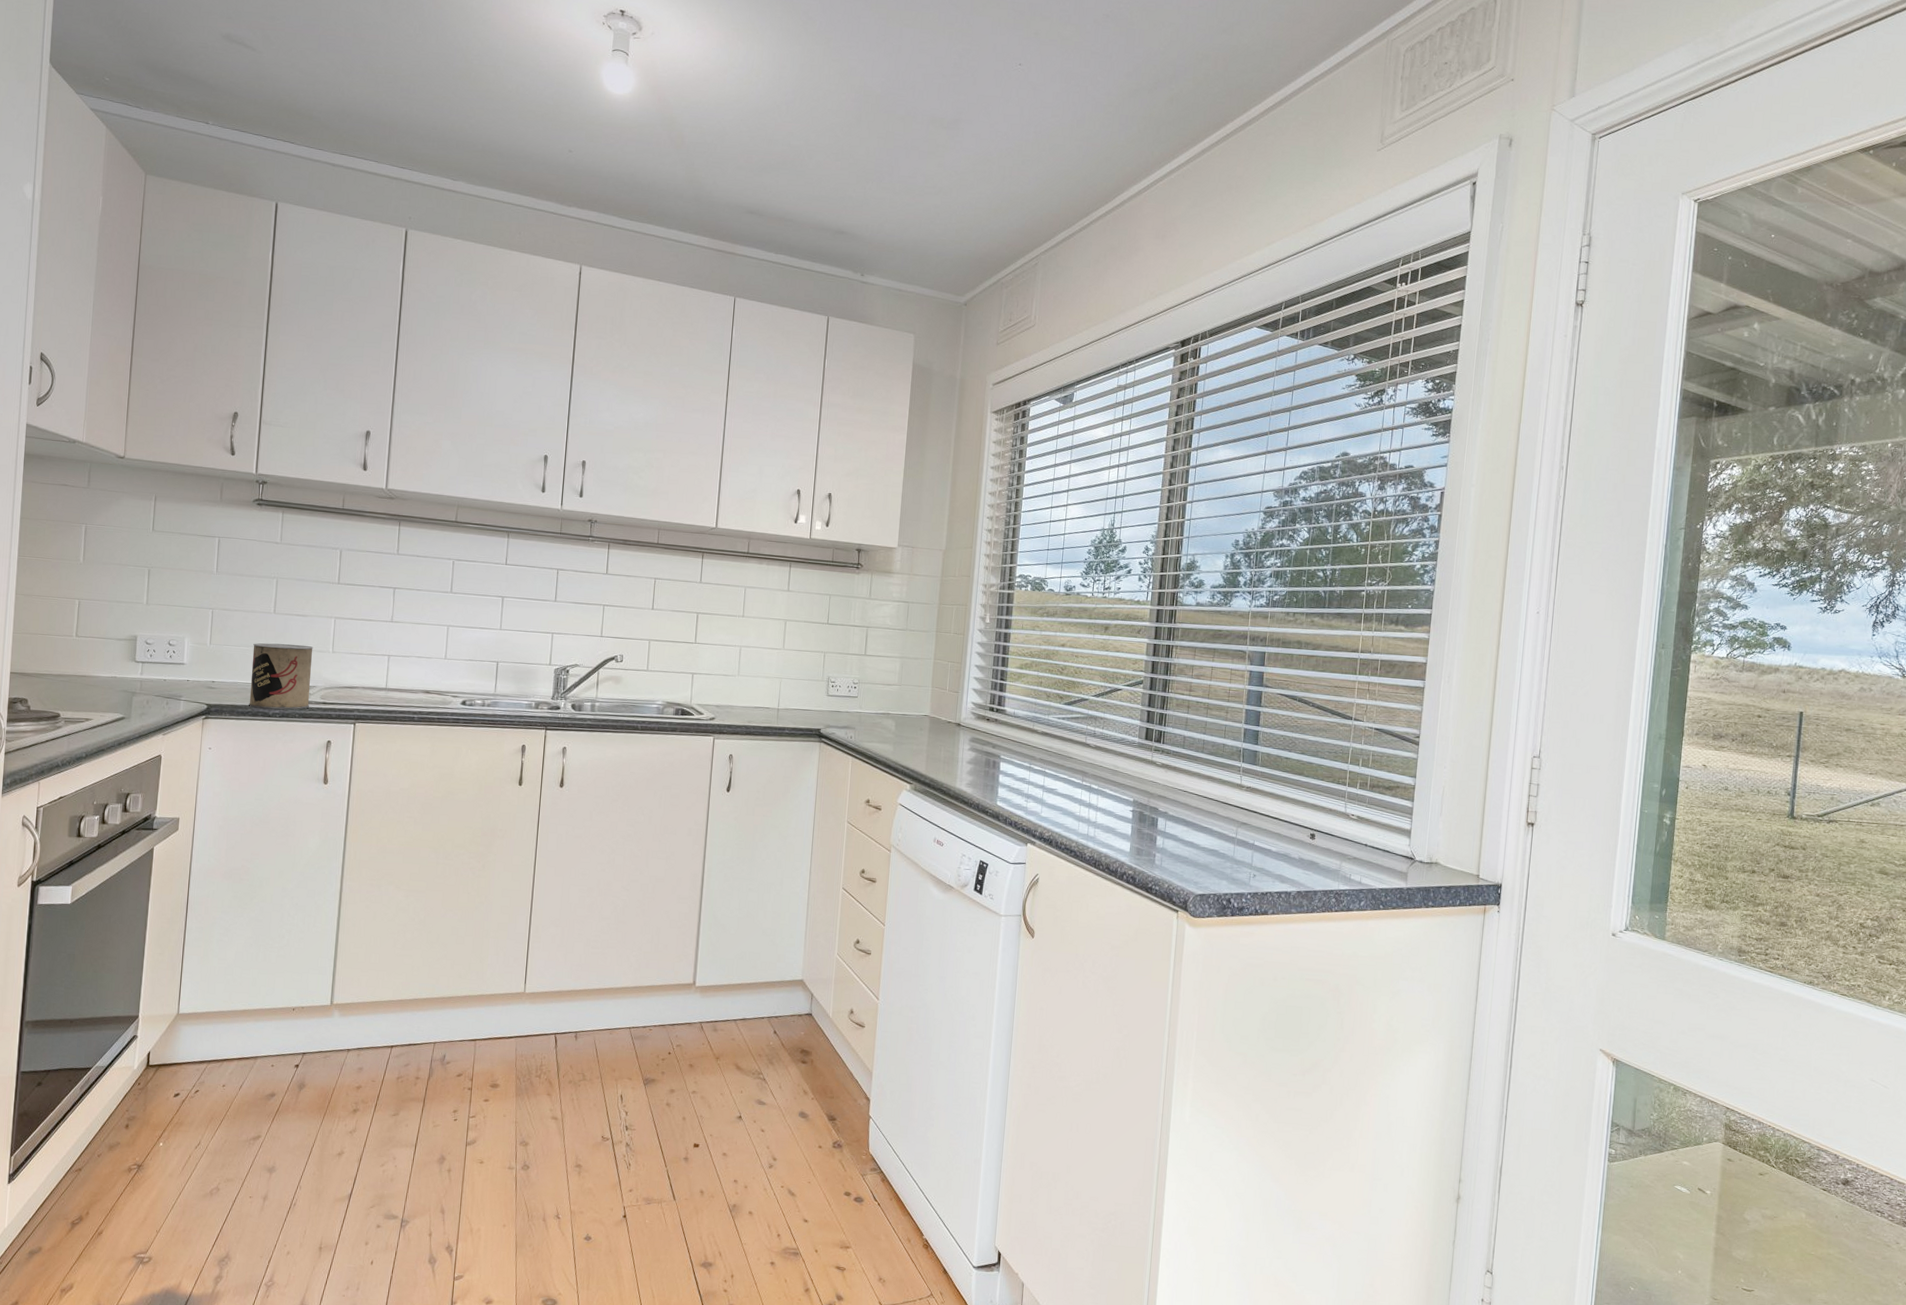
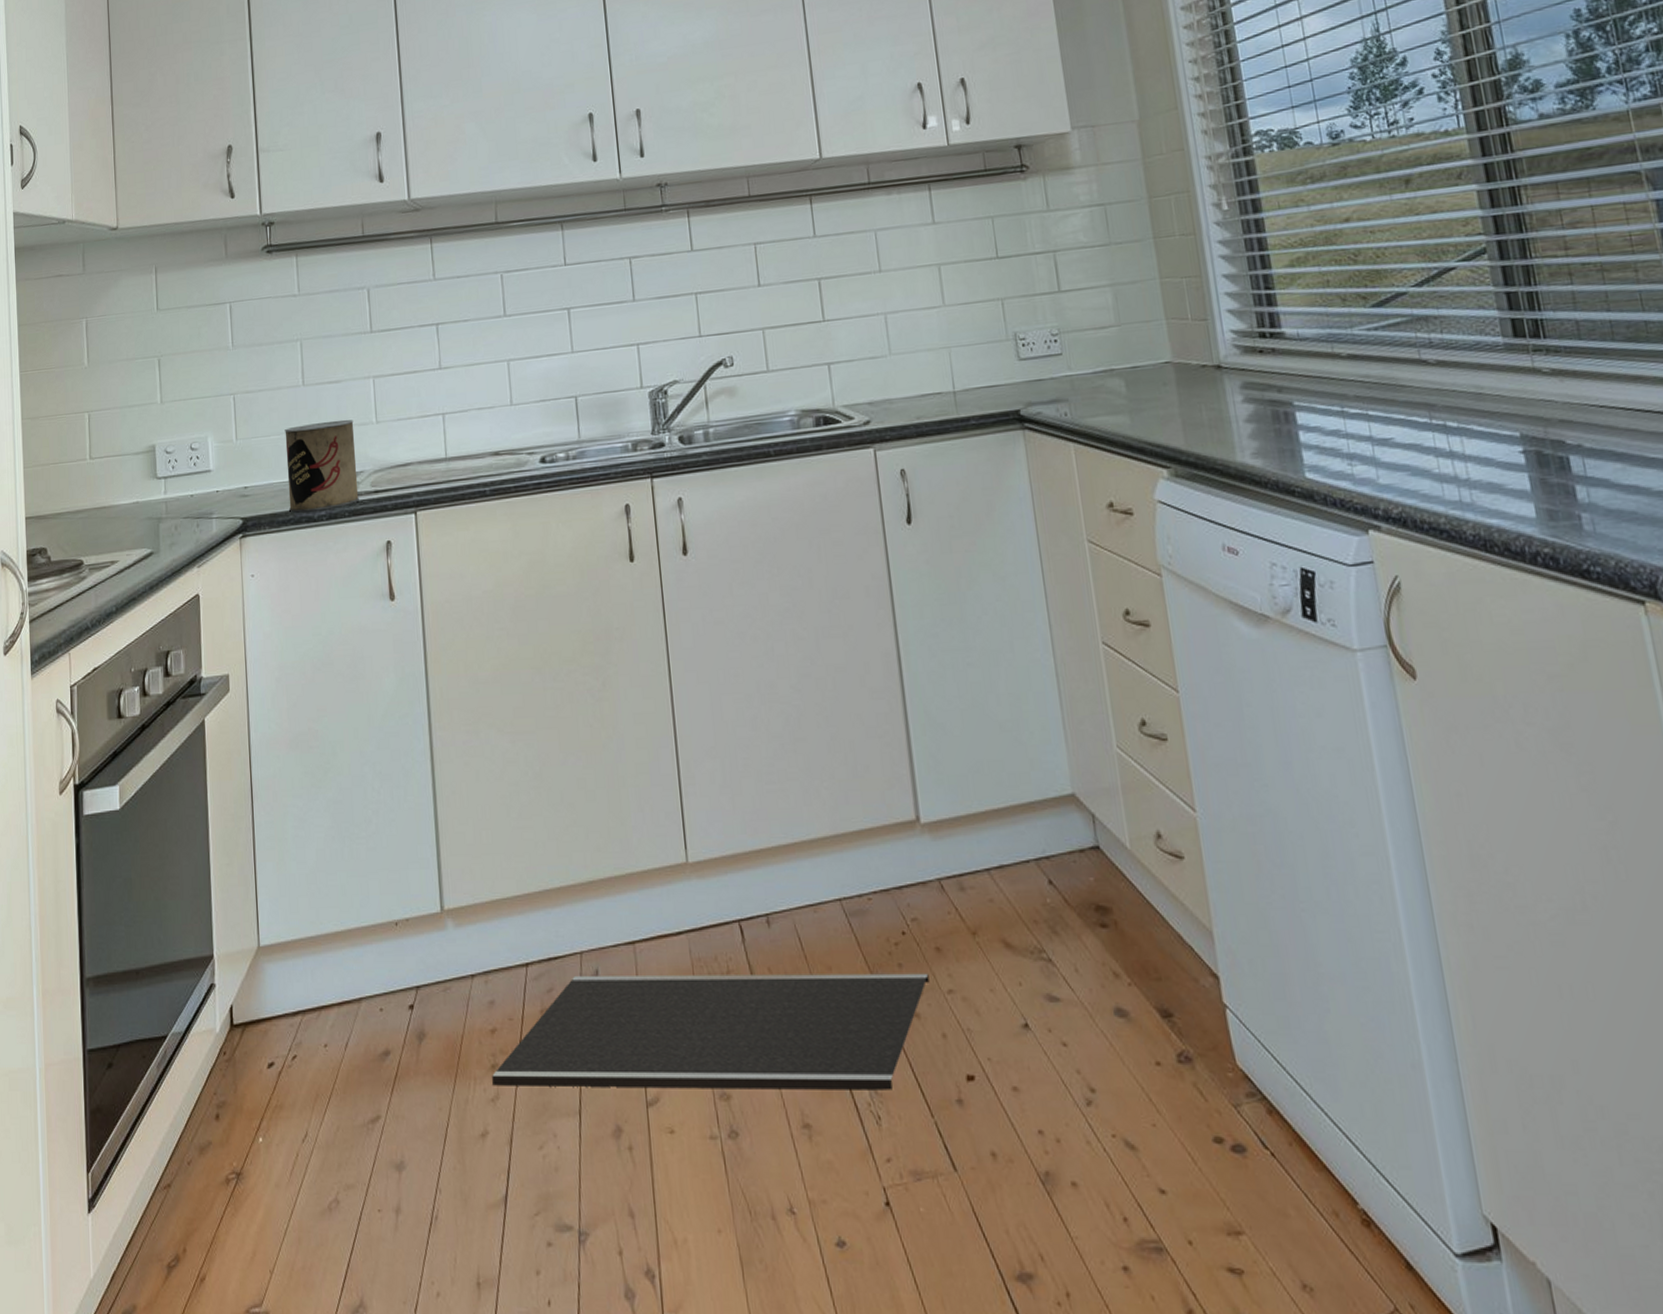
door mat: none [352,1058,681,1149] -> present [492,973,930,1090]

